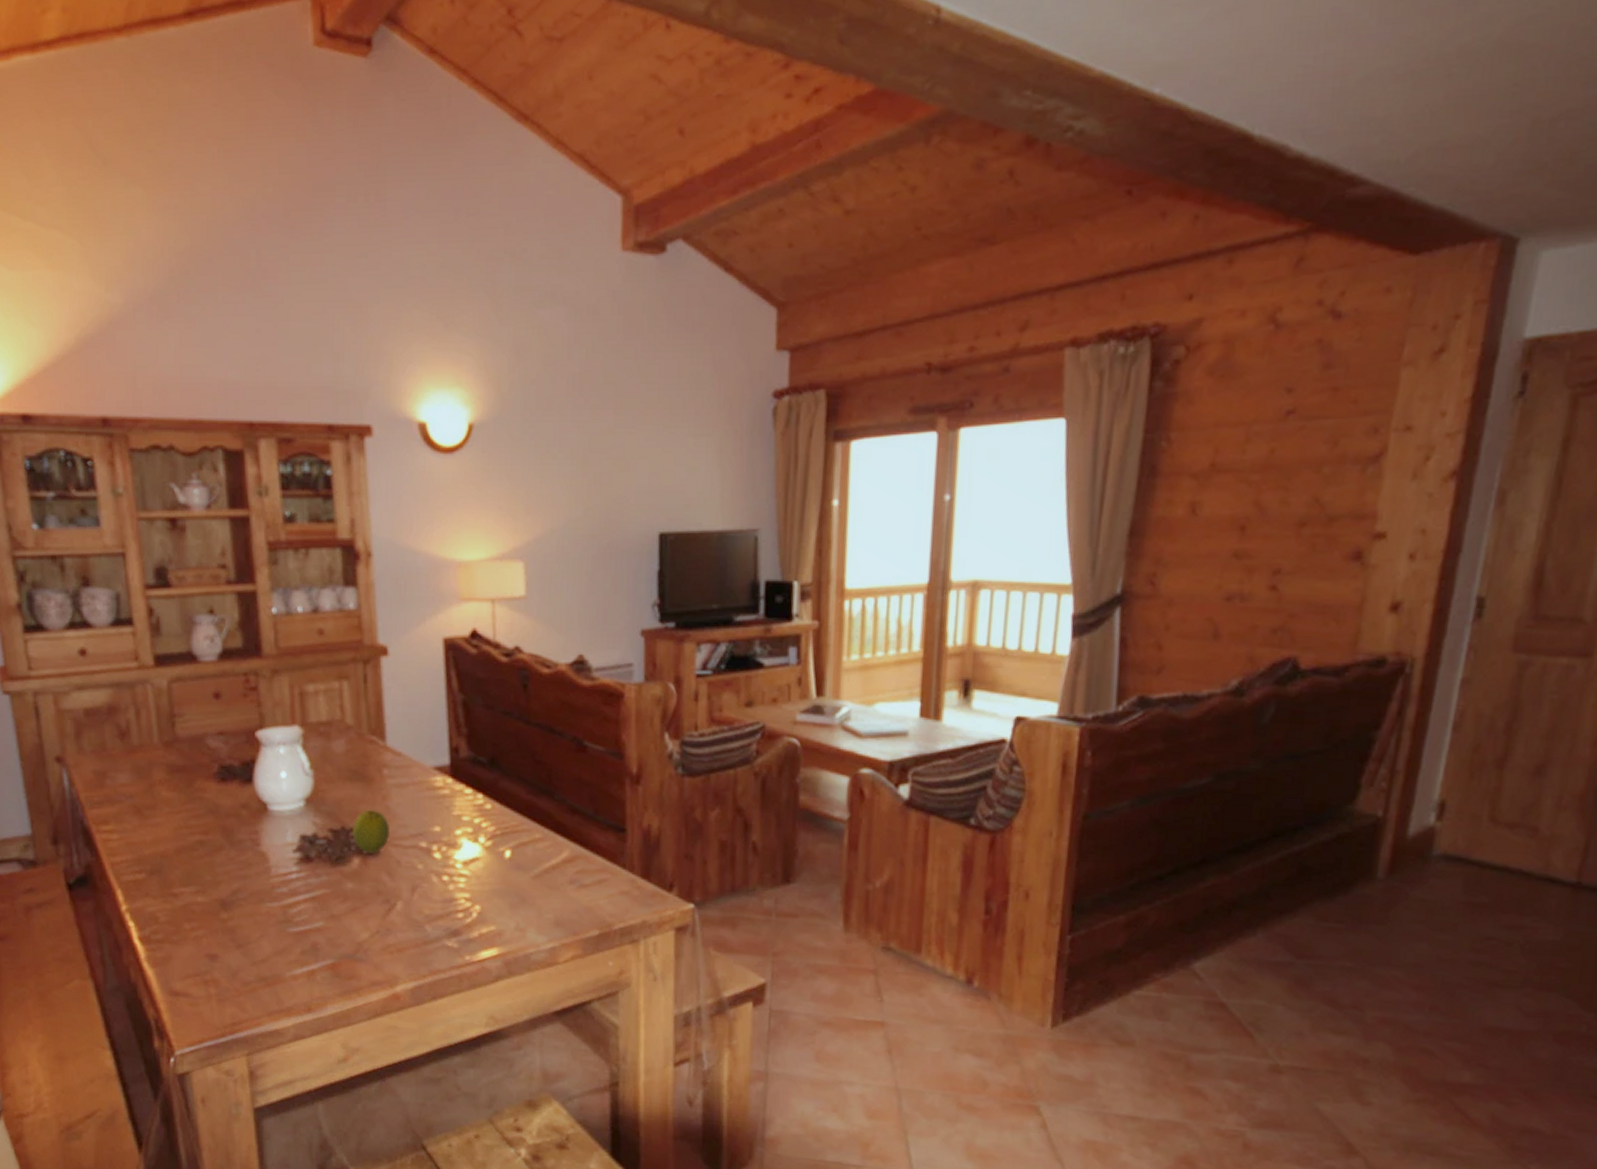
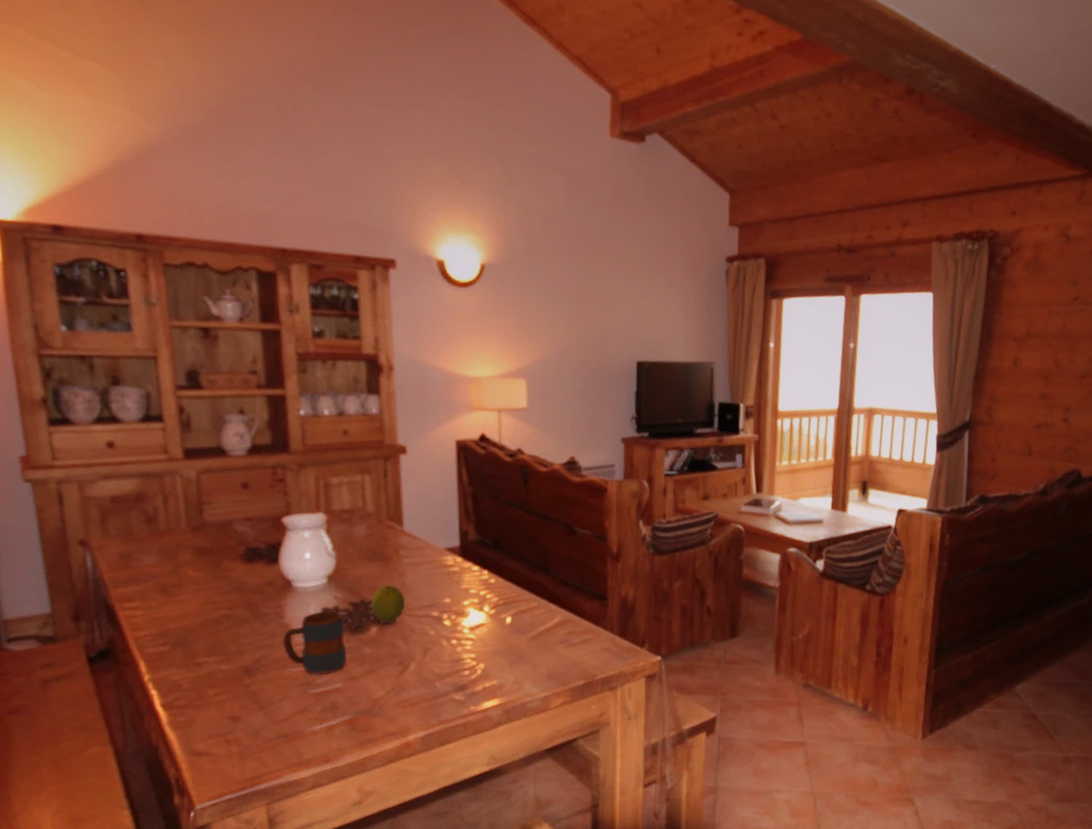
mug: none [259,838,327,912] -> present [282,610,347,675]

